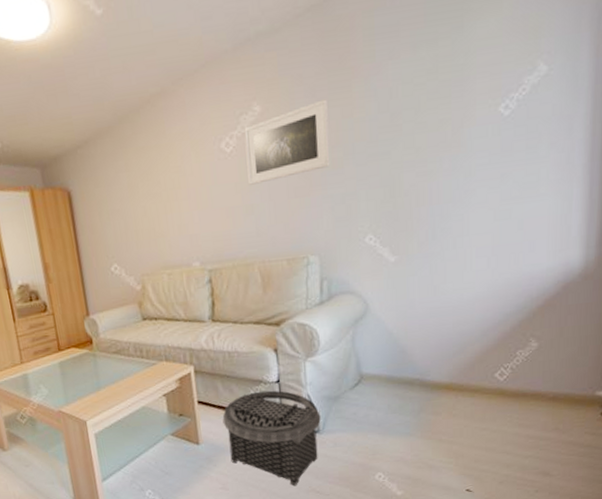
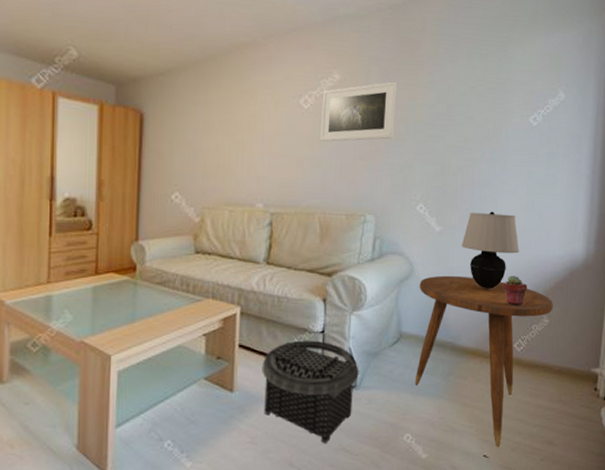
side table: none [376,307,543,482] -> present [414,275,553,448]
table lamp: none [422,229,496,317] -> present [461,211,520,289]
potted succulent: none [477,298,508,331] -> present [503,276,528,305]

